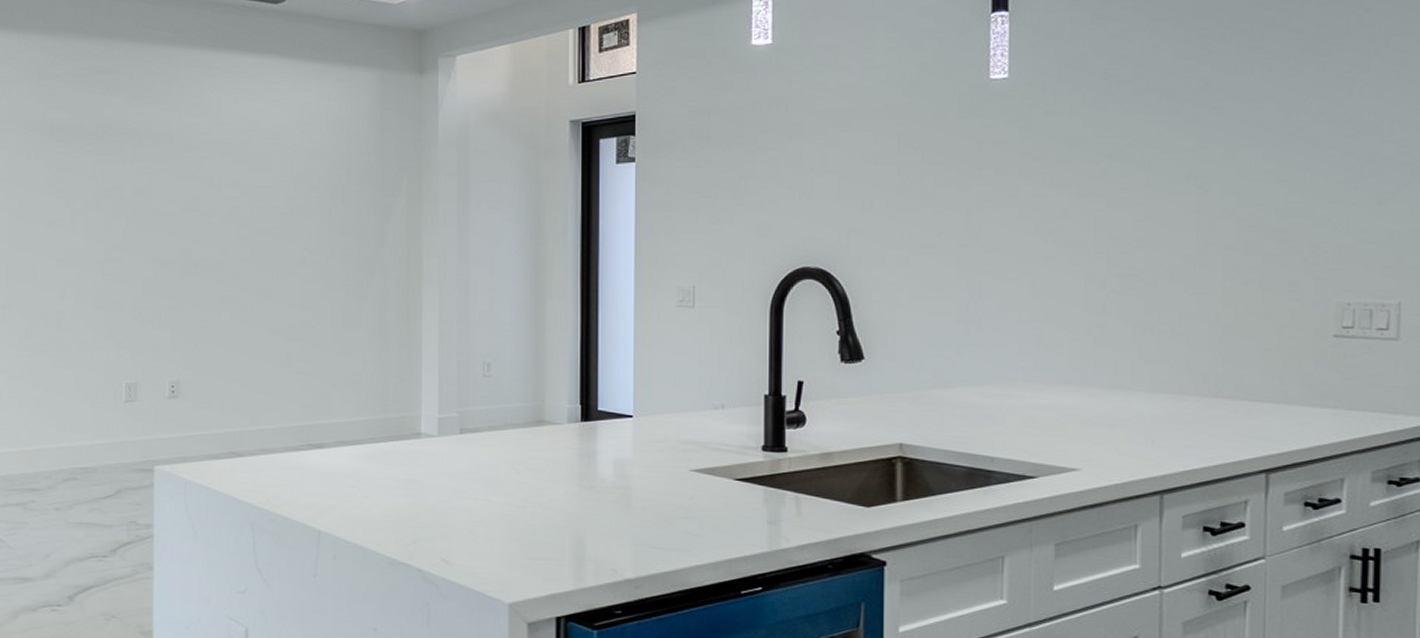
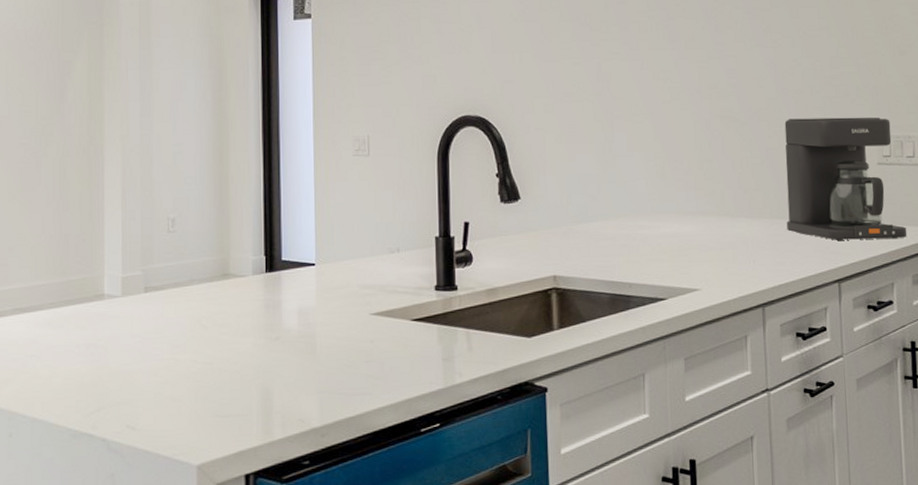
coffee maker: none [1200,279,1369,427] -> present [784,117,907,240]

